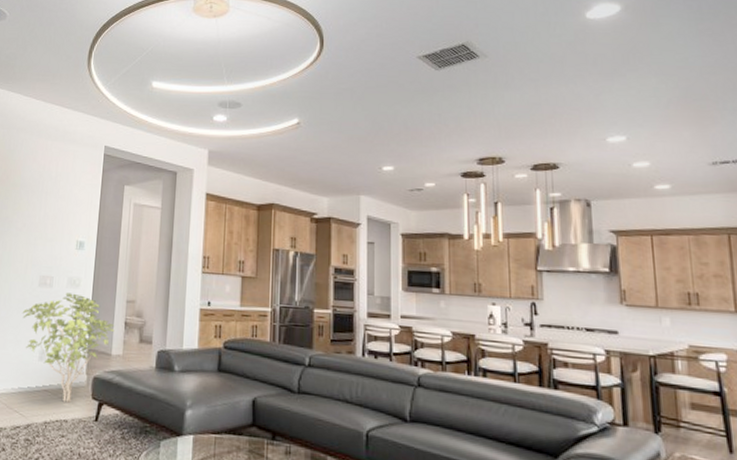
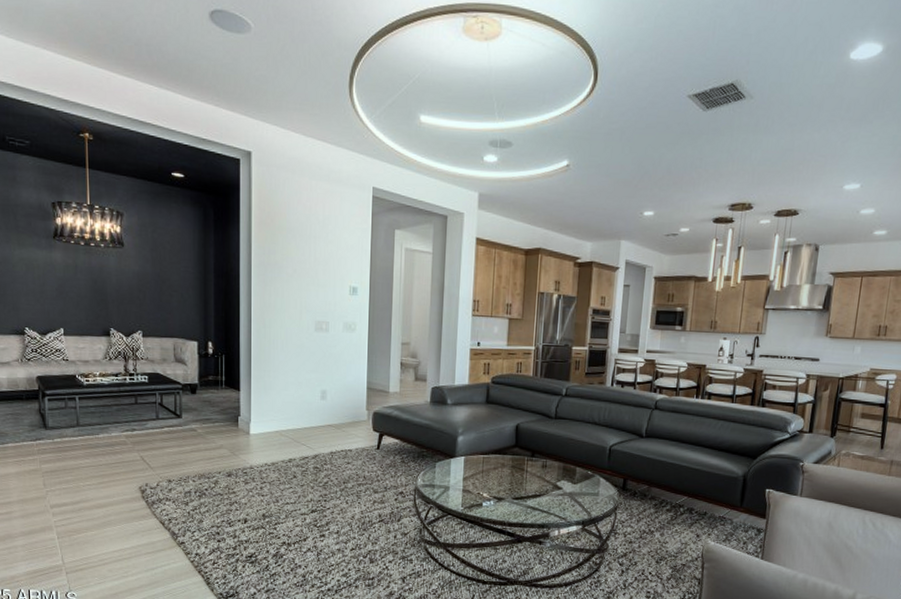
shrub: present [22,292,115,402] -> none [300,337,391,435]

